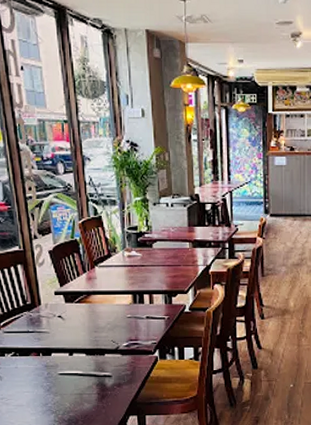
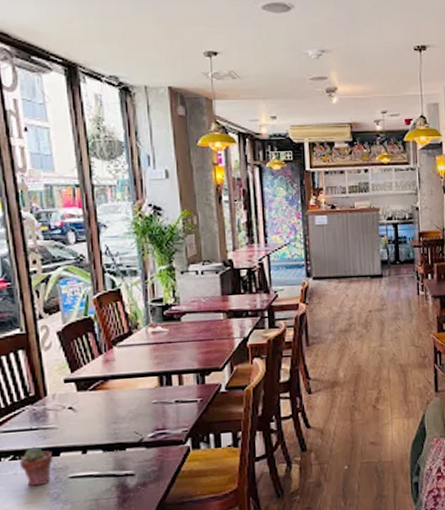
potted succulent: none [19,346,46,379] -> present [19,446,53,487]

